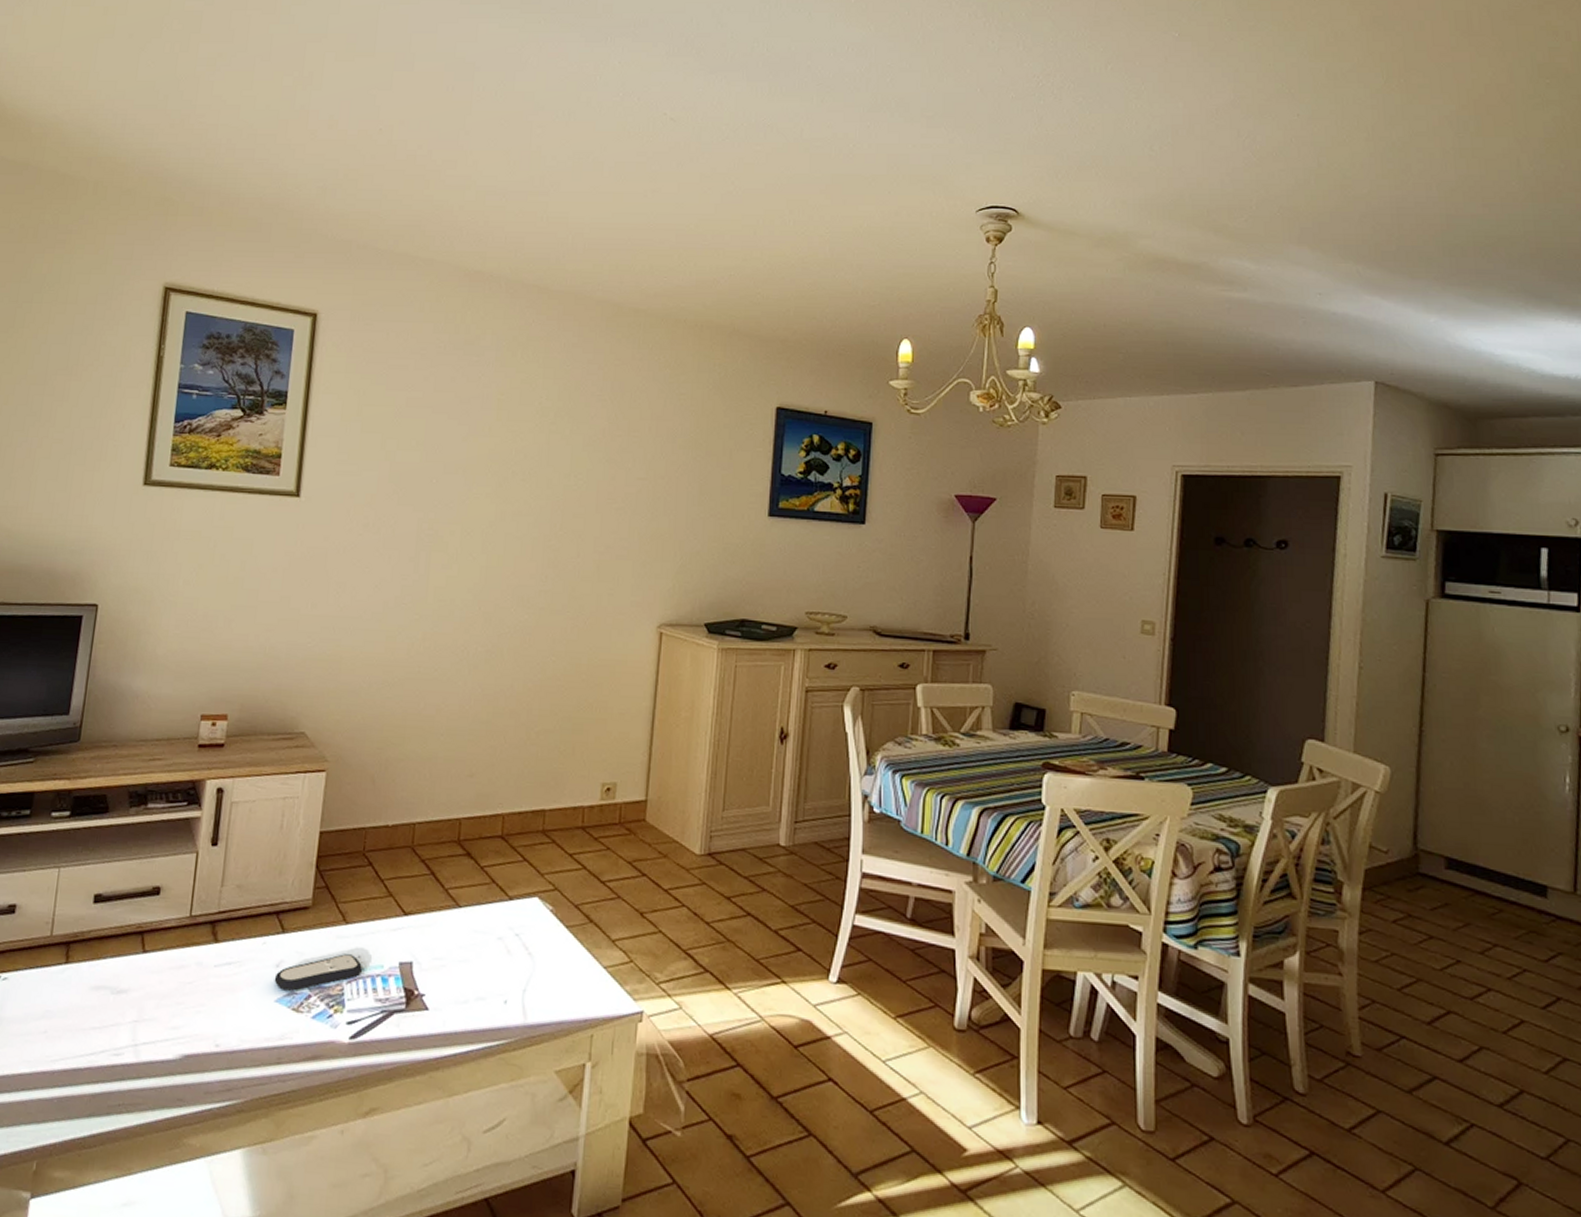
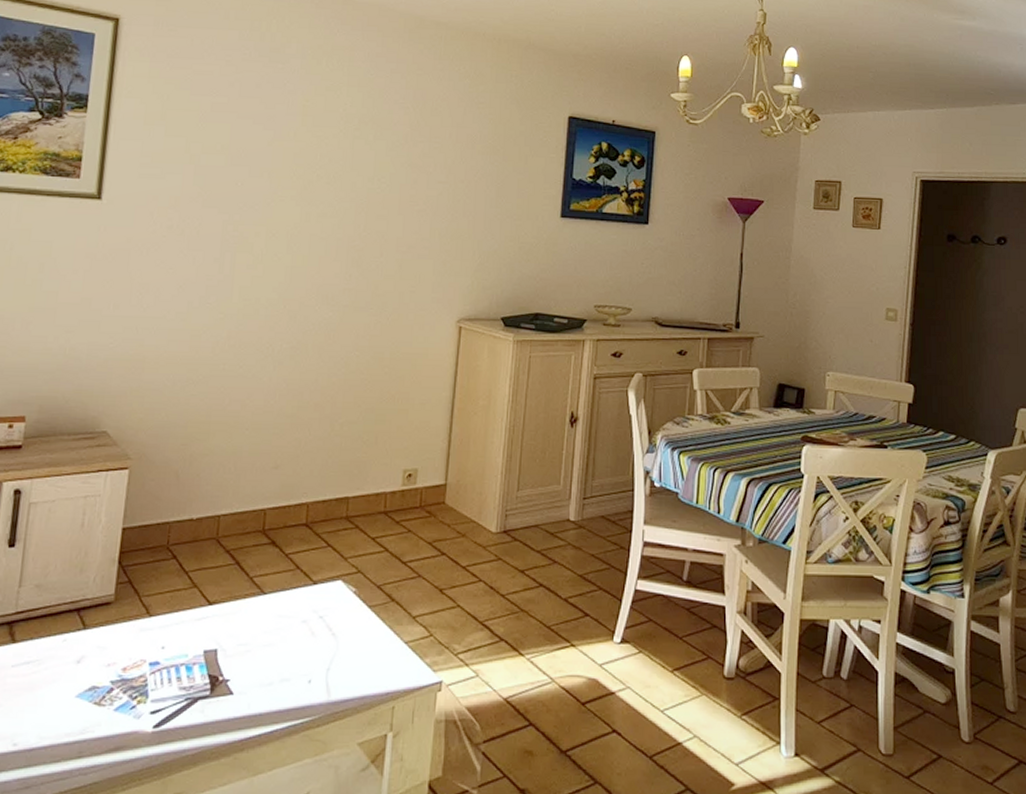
remote control: present [274,954,362,991] -> none [75,646,166,685]

